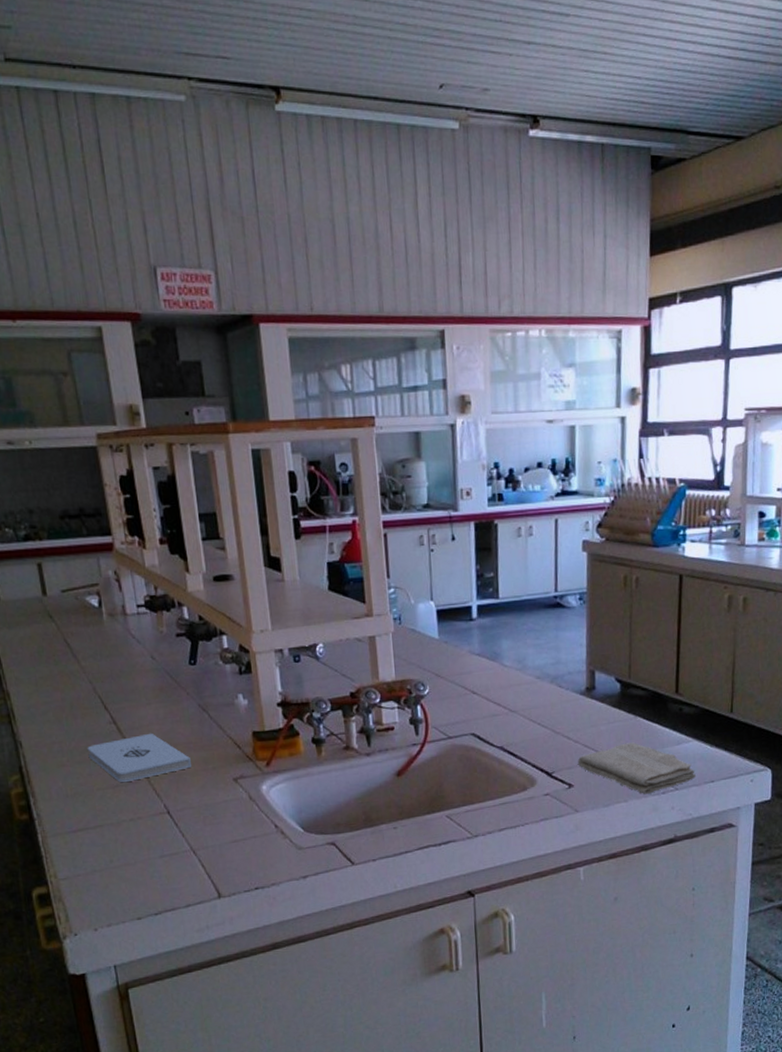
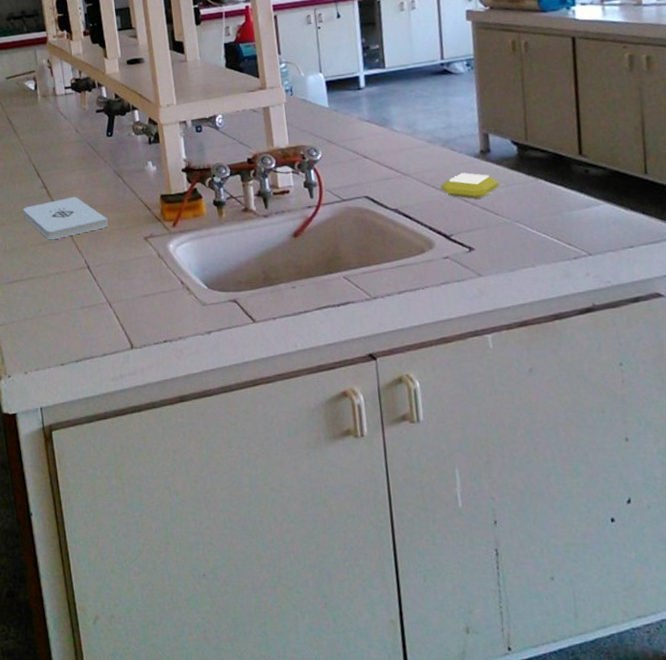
soap bar: none [546,710,601,737] -> present [440,172,500,200]
washcloth: present [577,742,697,794] -> none [476,205,612,259]

